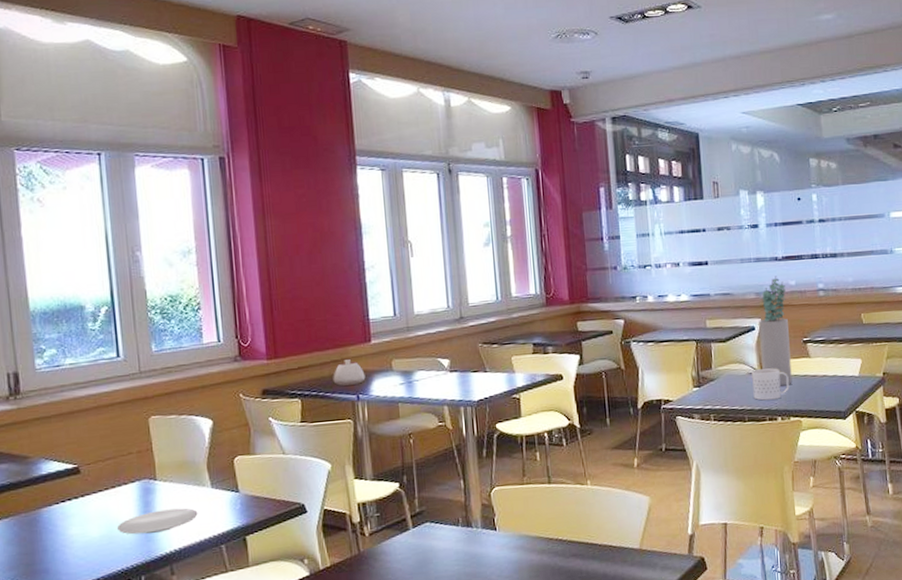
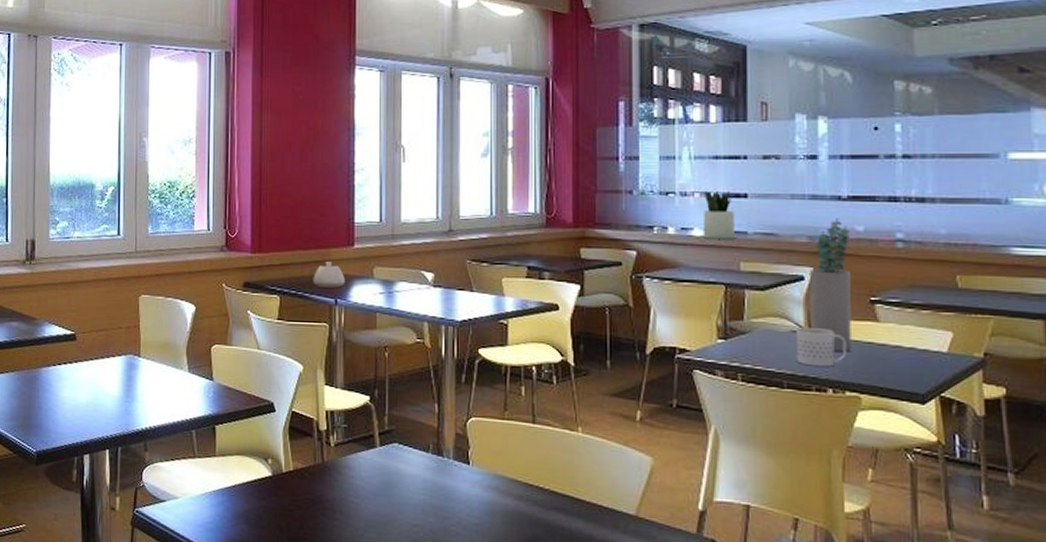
plate: present [117,508,198,535] -> none [102,386,174,408]
planter: none [674,259,703,304] -> present [701,190,738,240]

